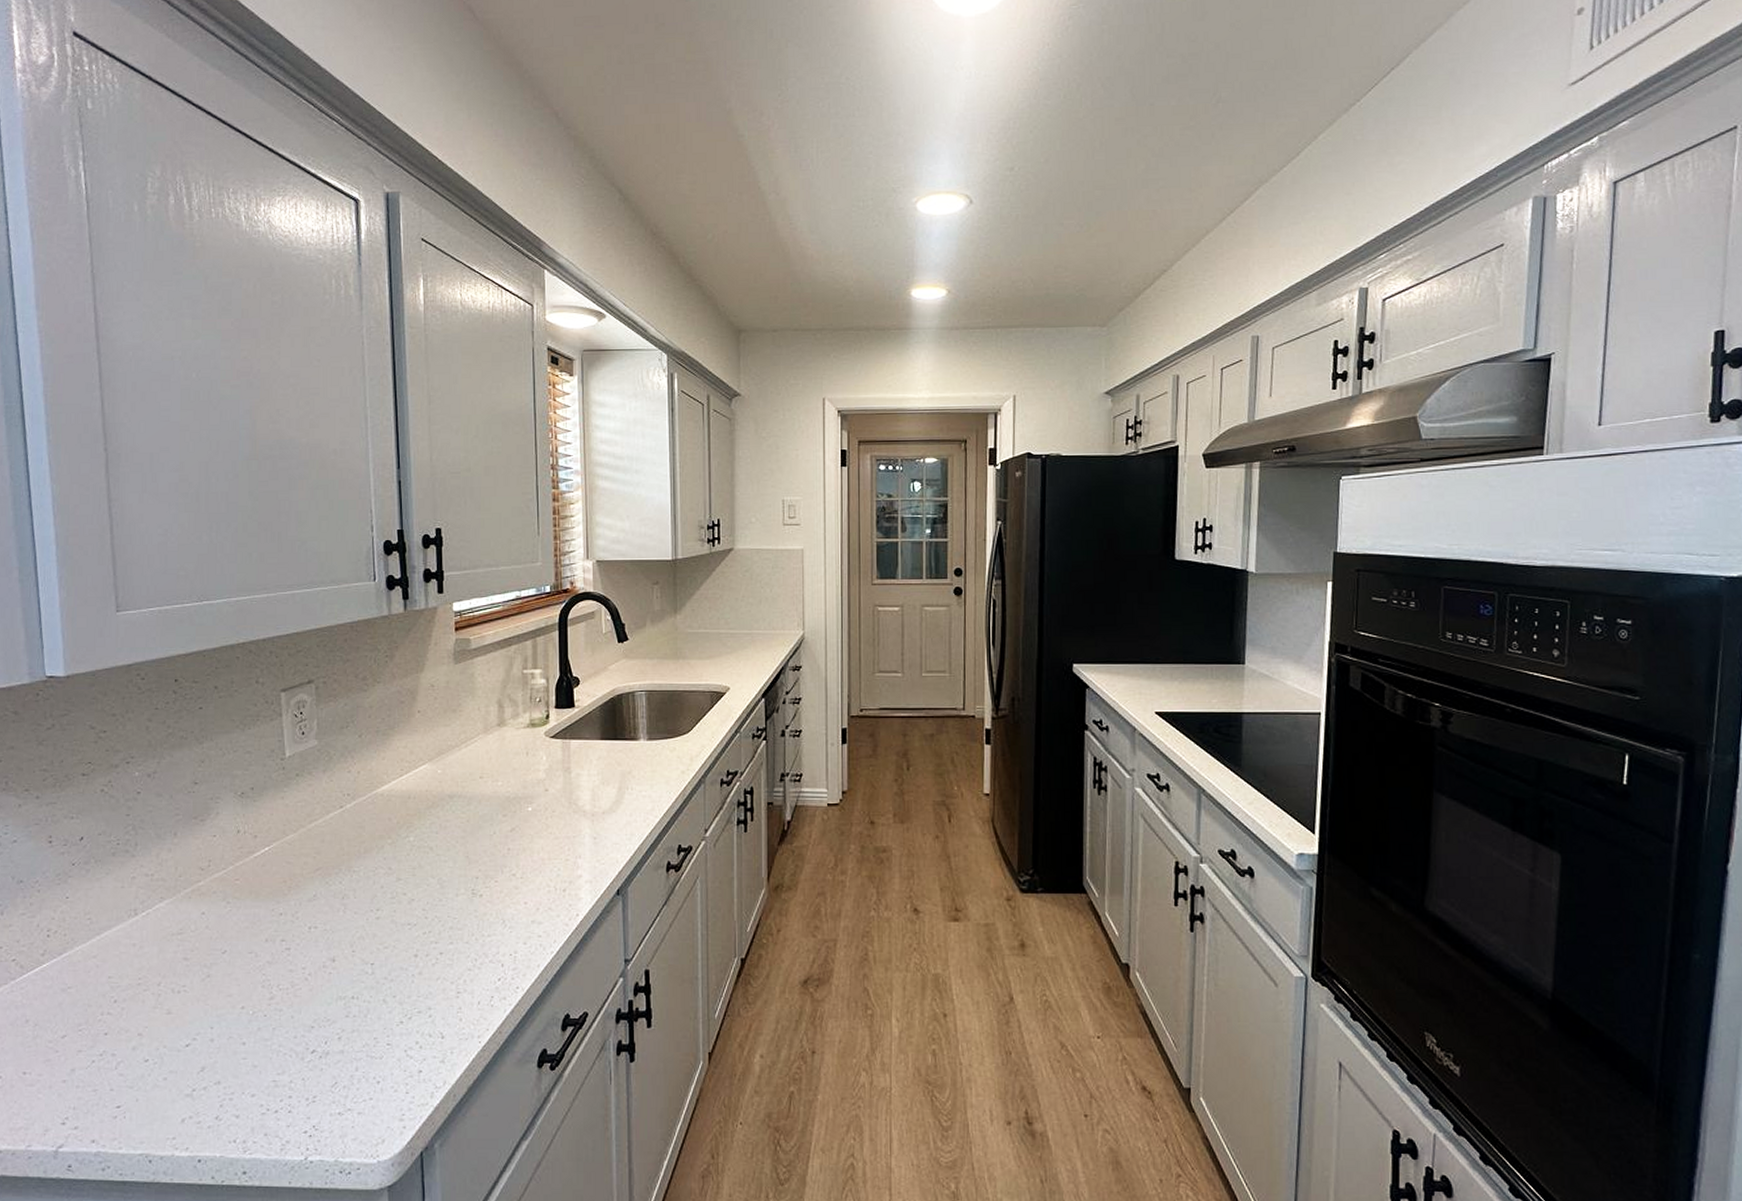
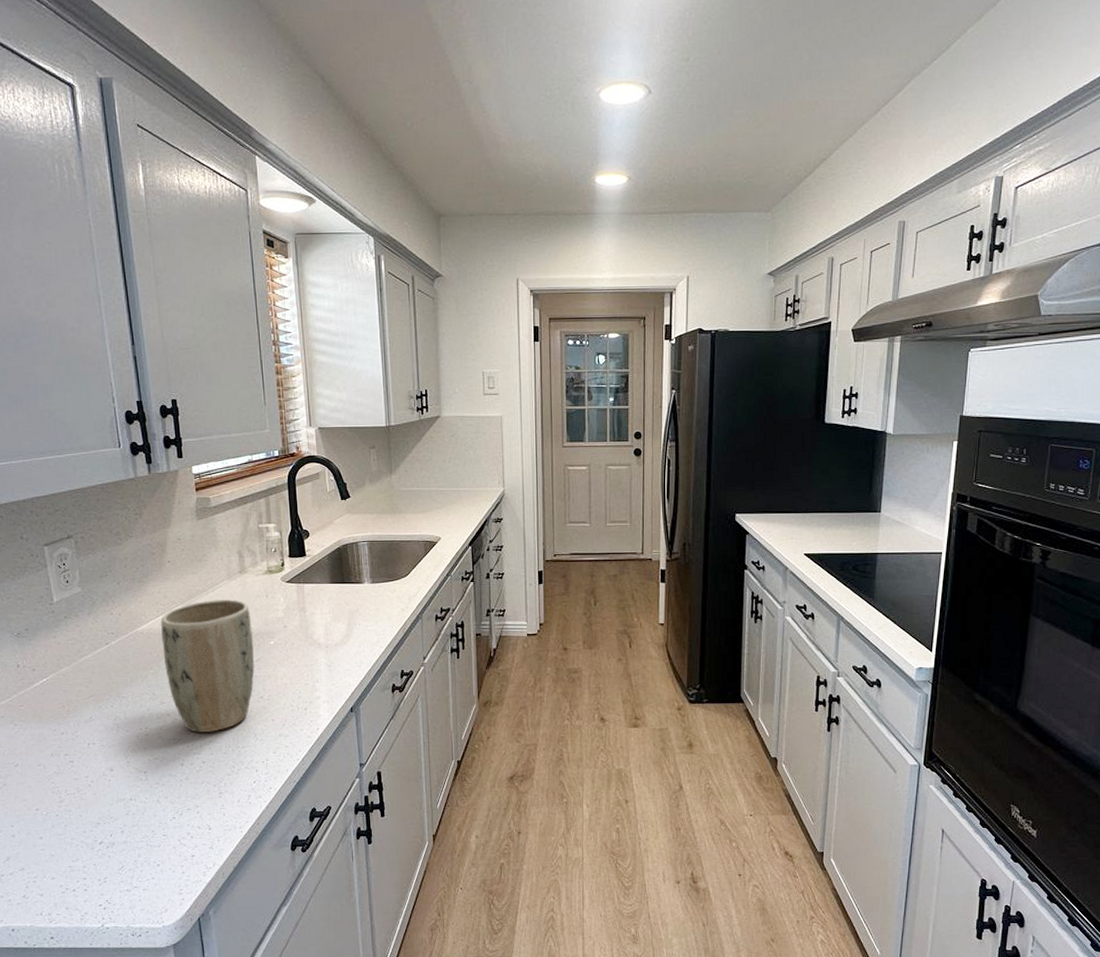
plant pot: none [403,757,509,916] -> present [160,599,255,732]

